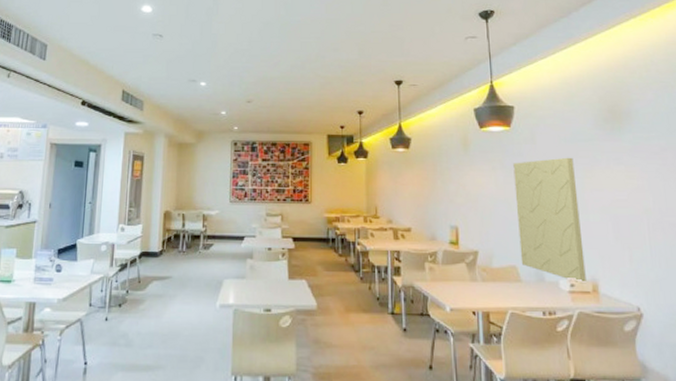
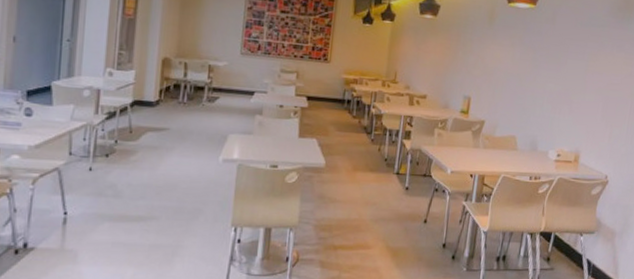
wall panel: present [513,157,587,284] -> none [520,40,584,155]

